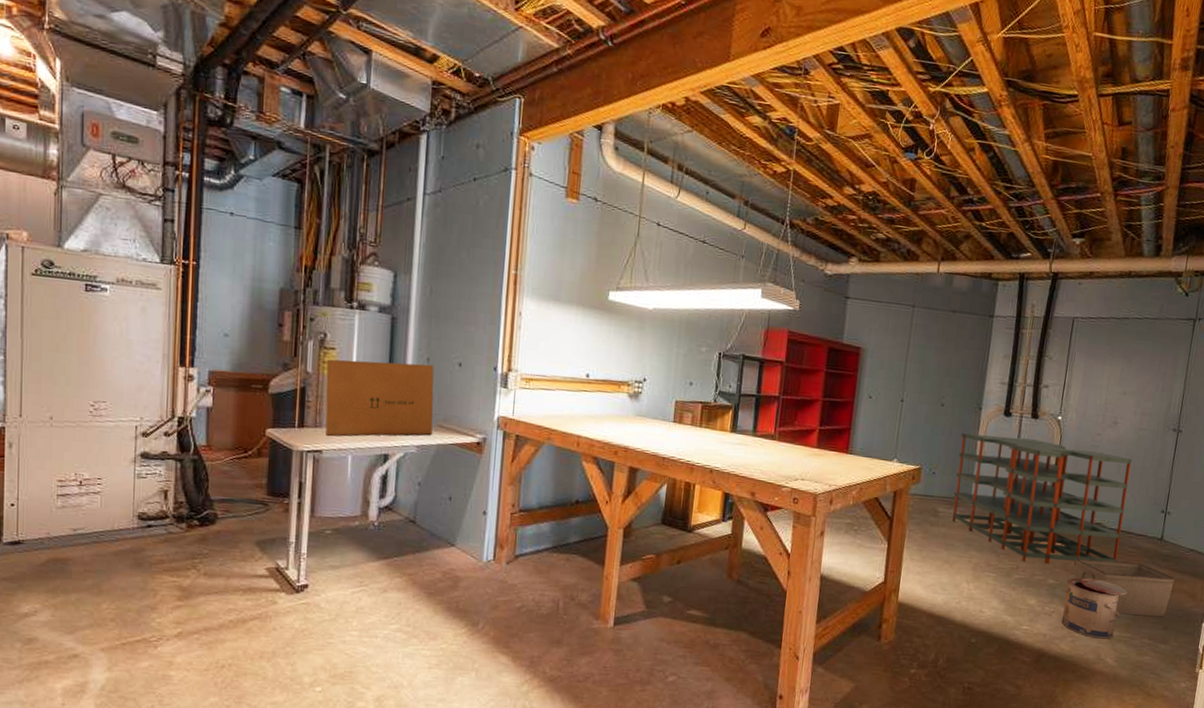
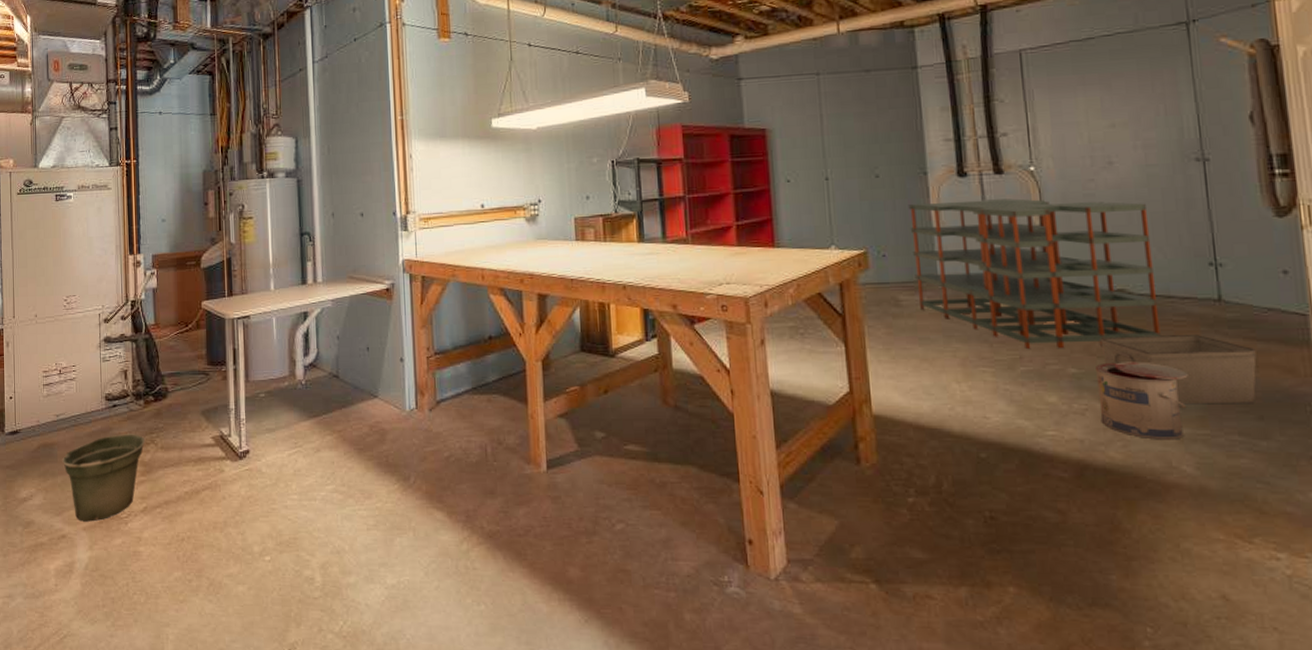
flower pot: none [78,556,184,643] -> present [62,434,145,522]
box: present [325,359,434,436] -> none [247,219,344,301]

